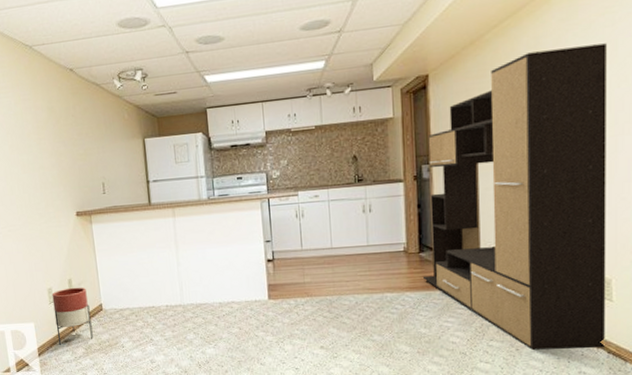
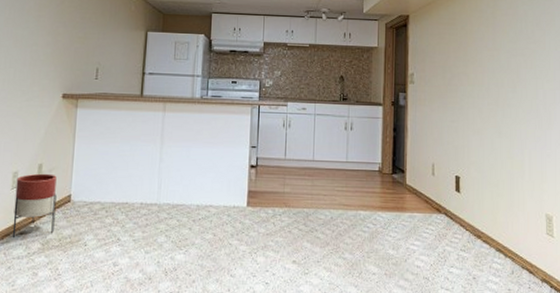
media console: present [422,43,606,350] -> none [393,11,549,282]

